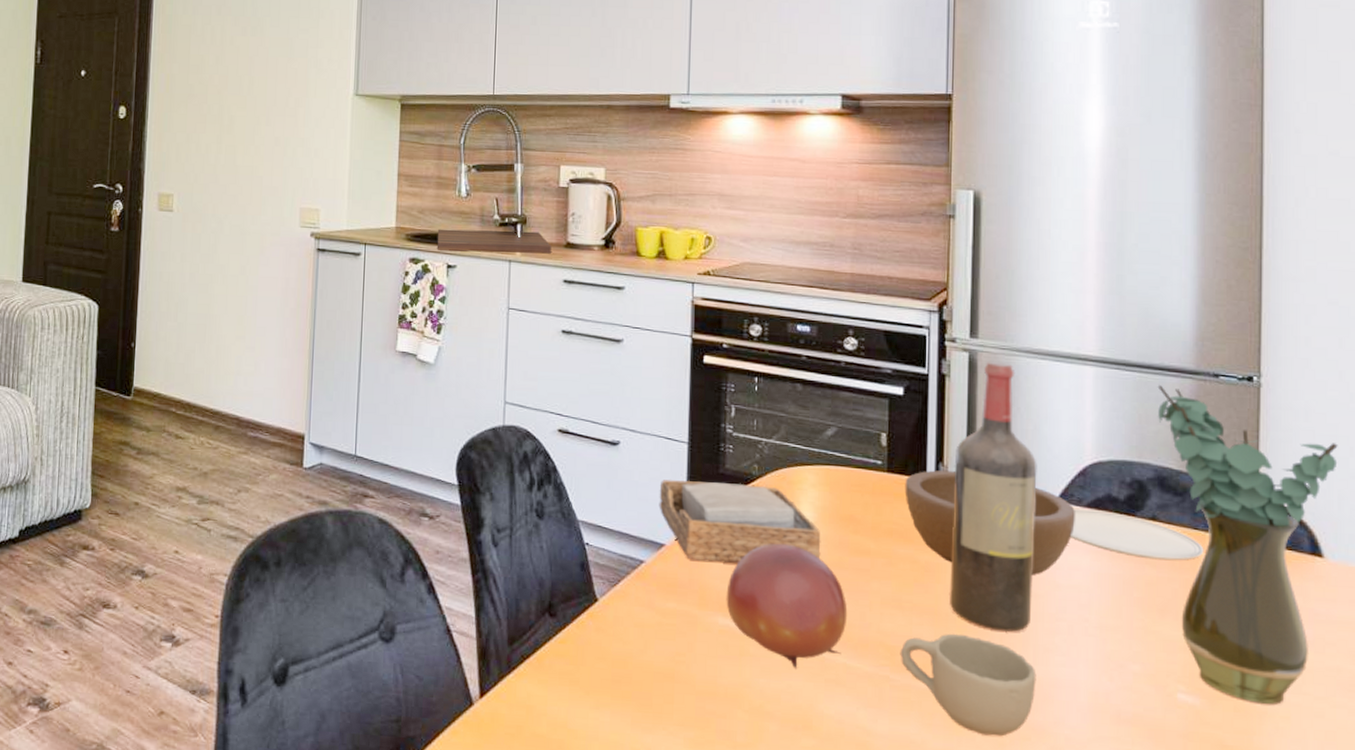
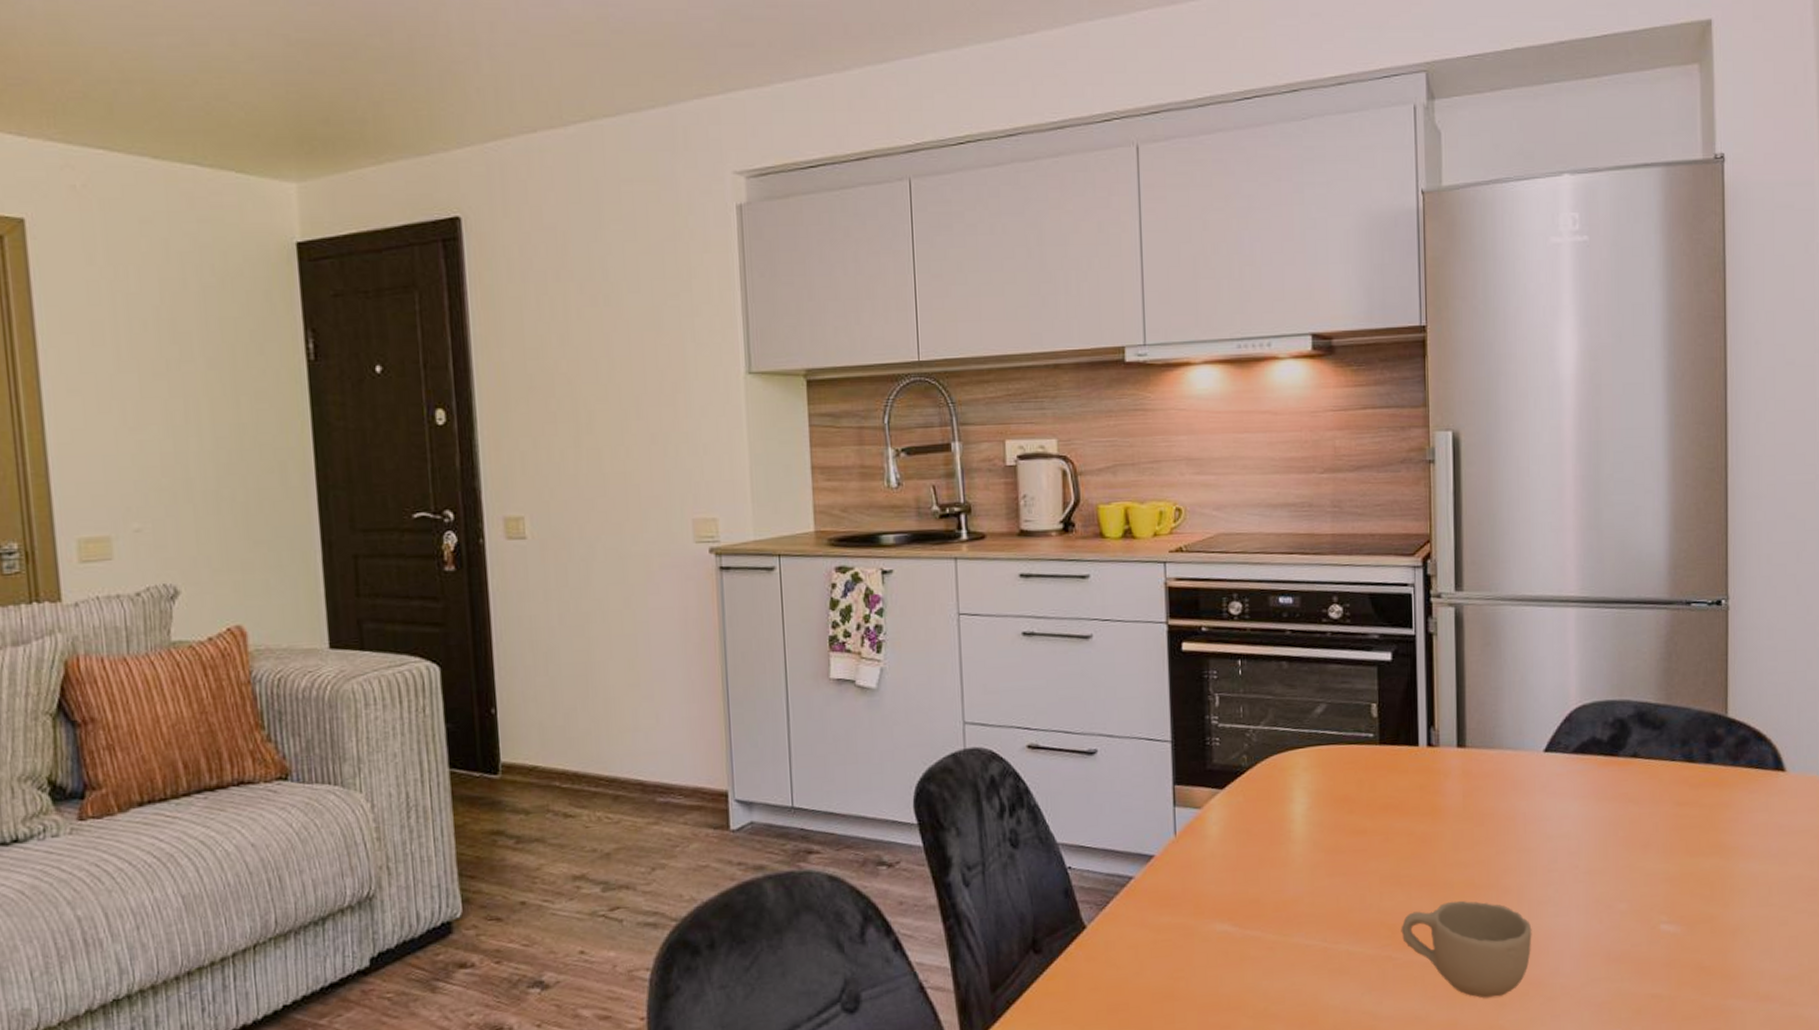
cutting board: present [437,229,551,254] -> none [866,521,1003,555]
napkin holder: present [659,479,821,563] -> none [1143,776,1317,868]
fruit: present [726,543,848,669] -> none [1222,835,1348,965]
bowl: present [904,470,1075,575] -> none [1397,734,1563,830]
wine bottle: present [949,361,1037,633] -> none [1445,613,1526,892]
plate: present [1071,508,1204,561] -> none [1559,754,1681,797]
vase: present [1157,385,1338,704] -> none [1635,619,1797,922]

